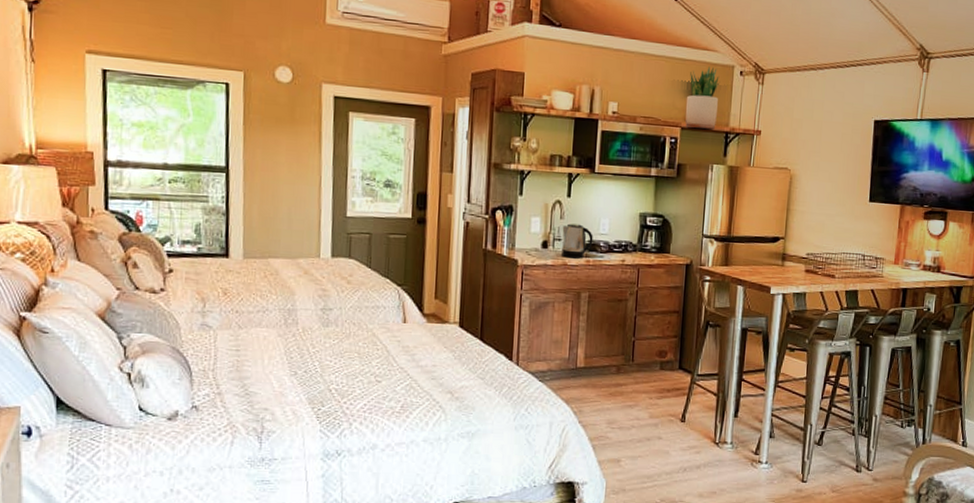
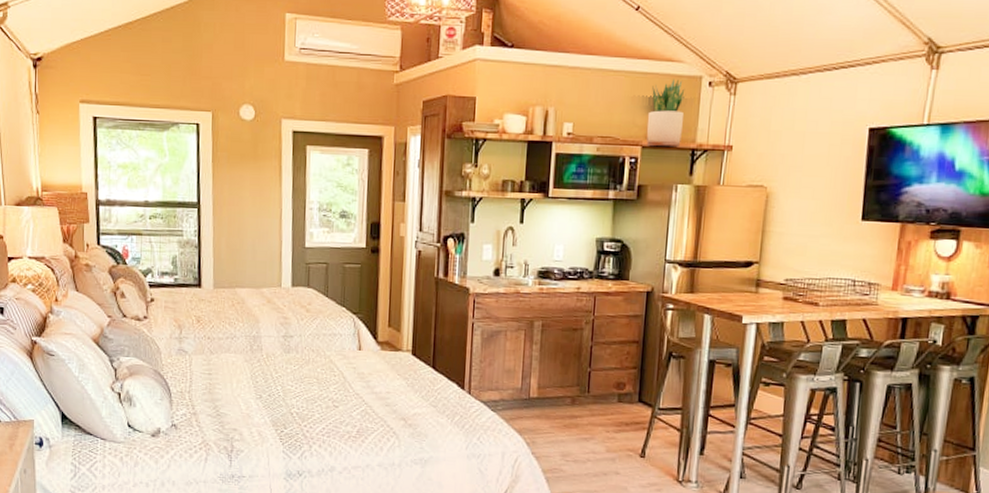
kettle: present [562,223,593,259] -> none [514,250,547,287]

